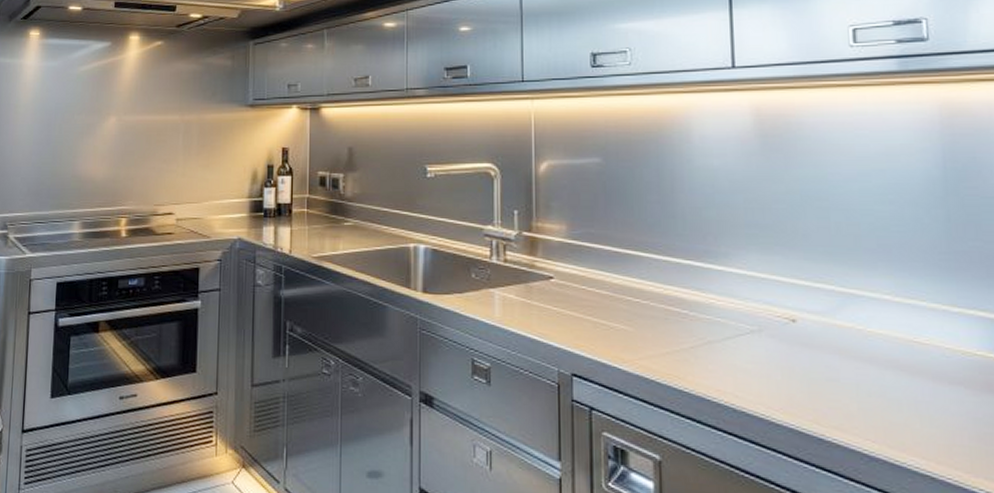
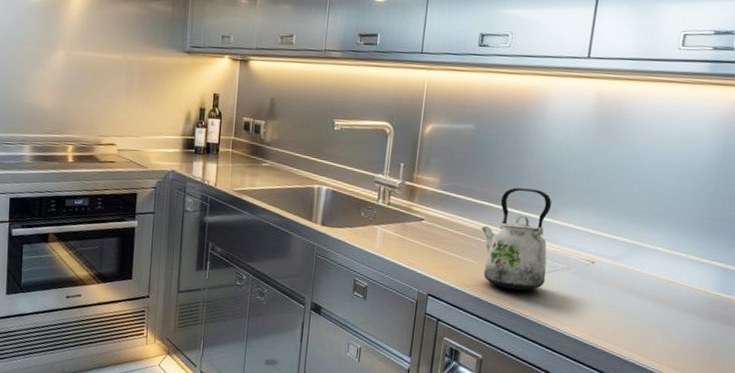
kettle: none [631,230,731,363] -> present [481,187,552,290]

